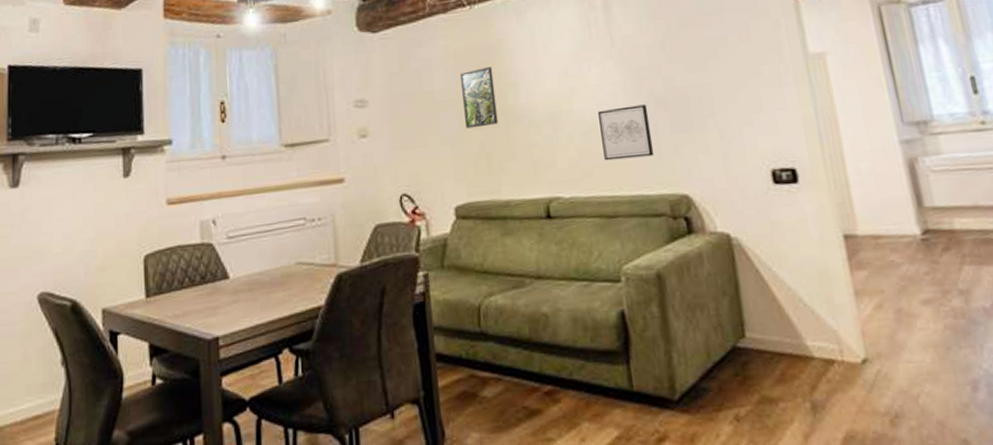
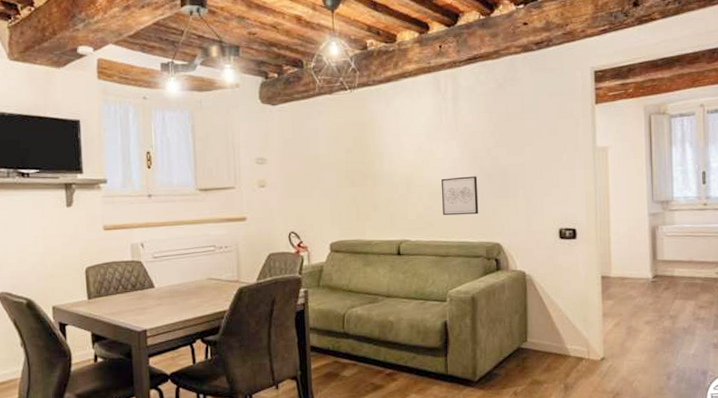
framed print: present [459,67,498,129] -> none [339,140,367,186]

